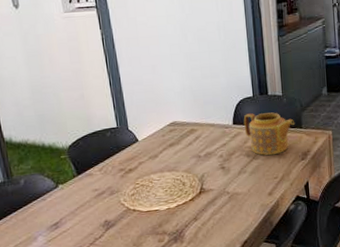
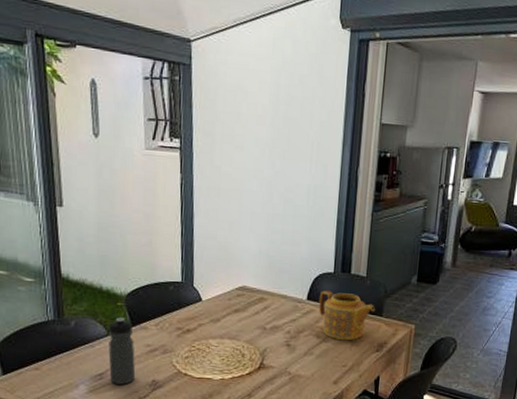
water bottle: none [57,169,89,231] -> present [108,317,136,385]

